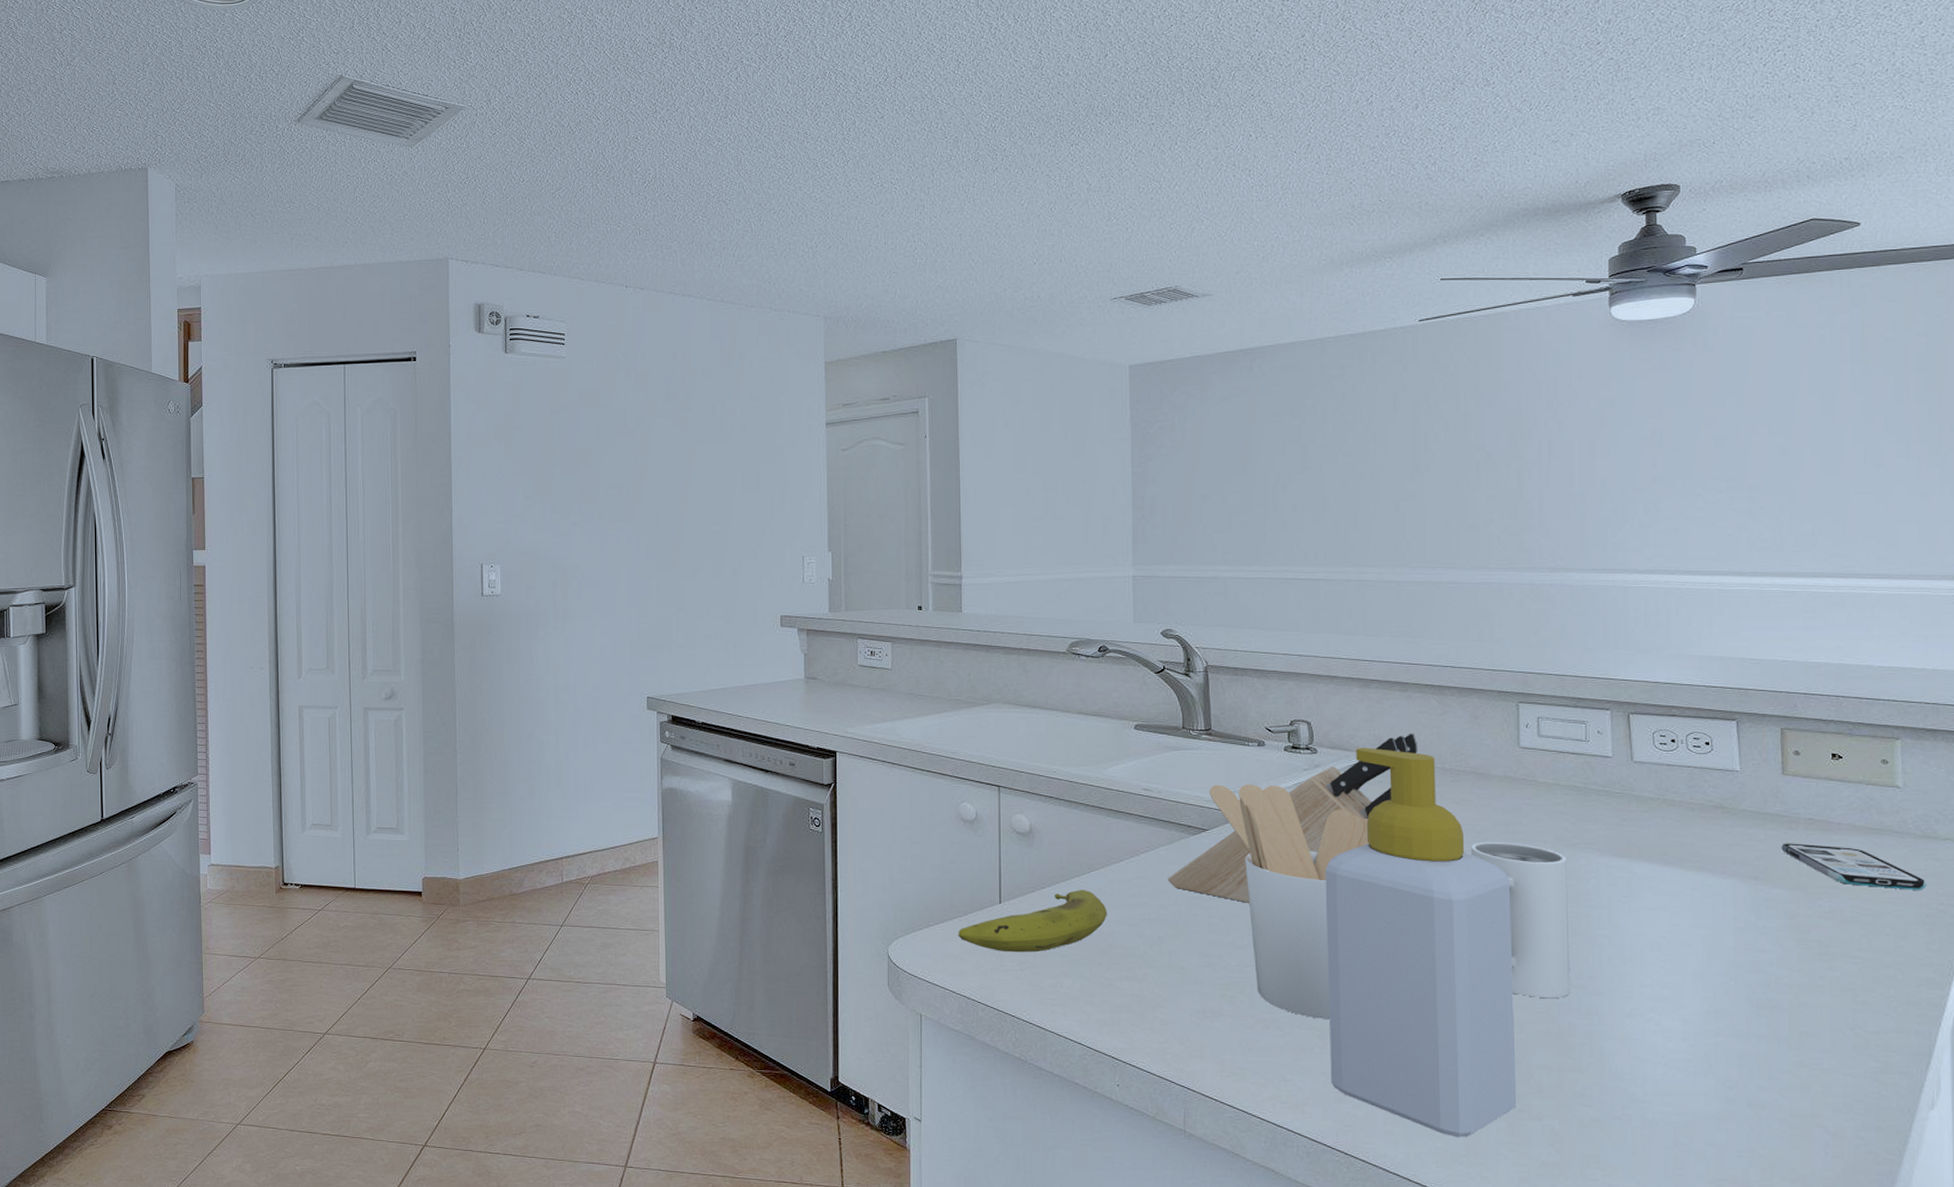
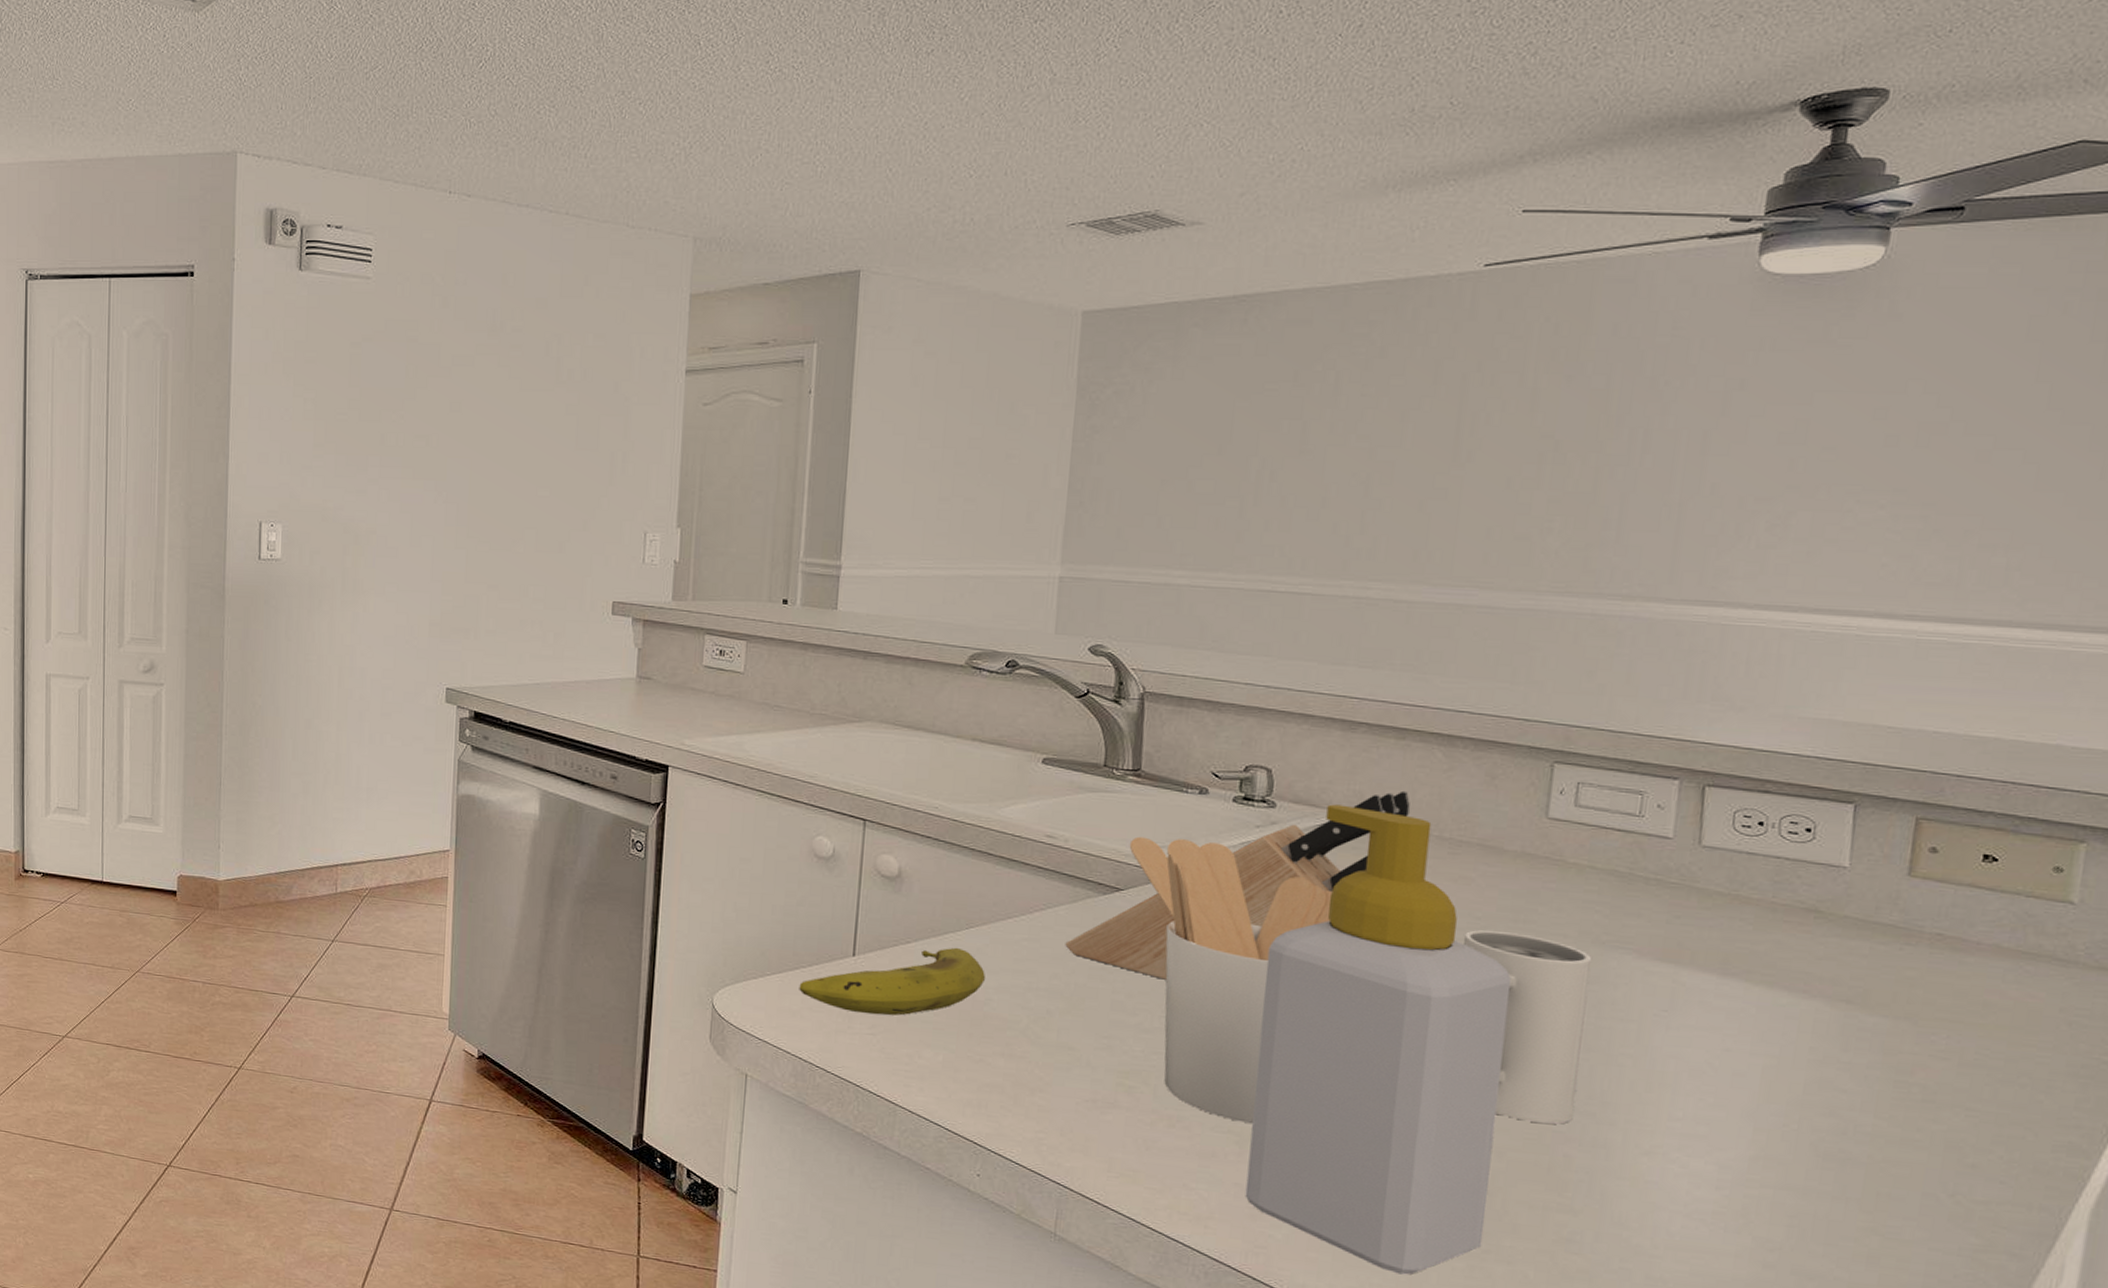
smartphone: present [1781,843,1927,890] -> none [1890,961,2091,1034]

